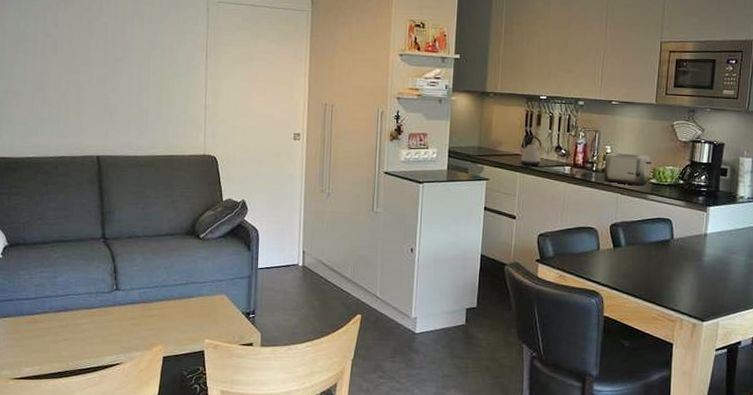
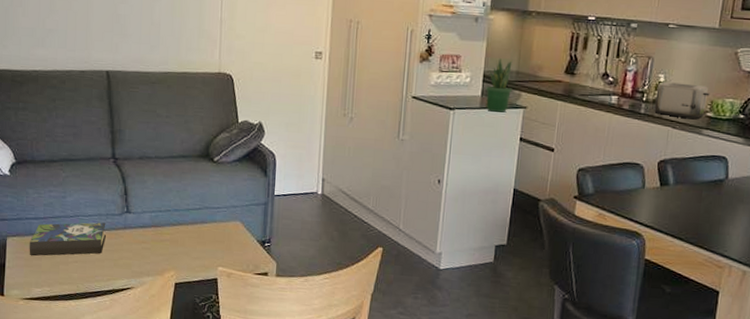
book: none [20,300,96,336] -> present [29,222,106,256]
planter: none [451,135,476,184] -> present [486,58,513,113]
kettle: present [520,135,542,167] -> none [562,59,587,95]

